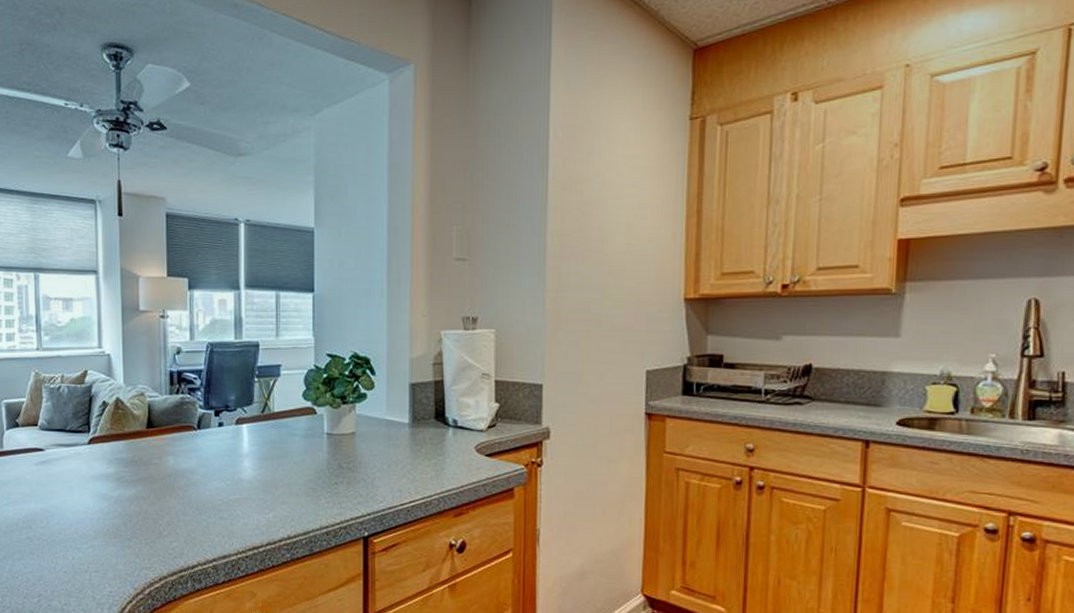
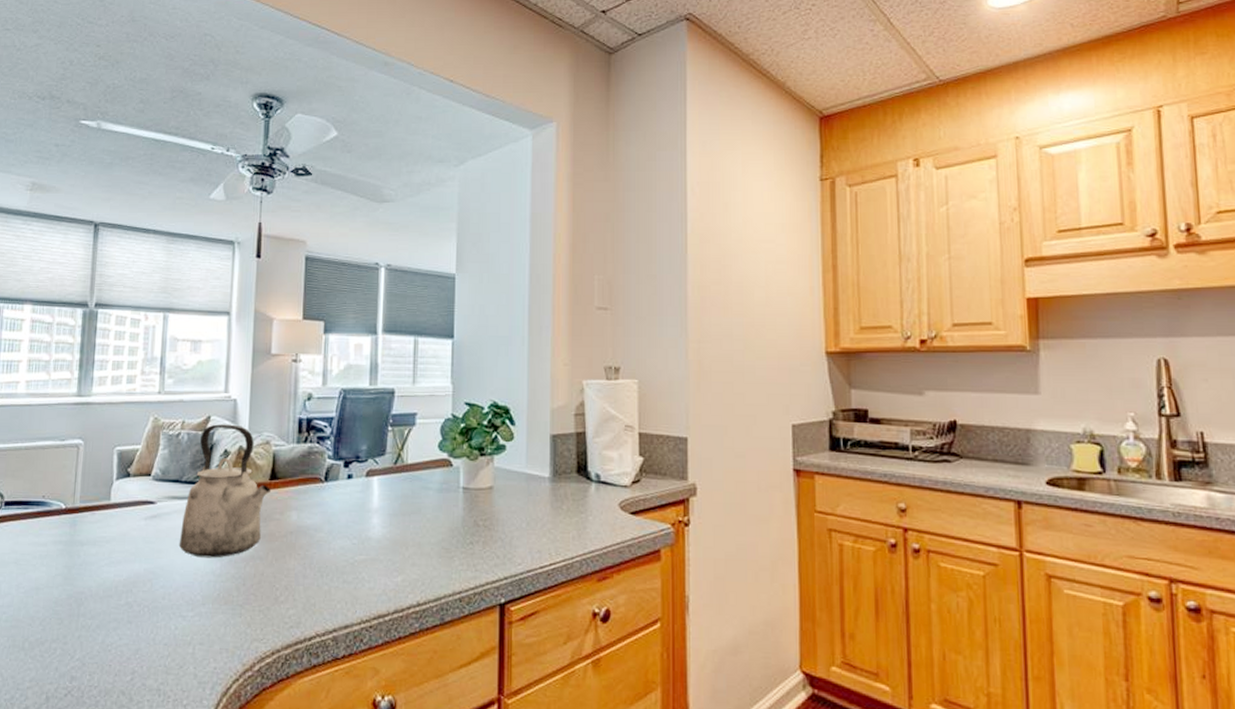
kettle: none [69,378,148,498] -> present [178,424,271,558]

